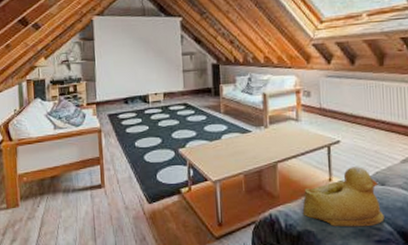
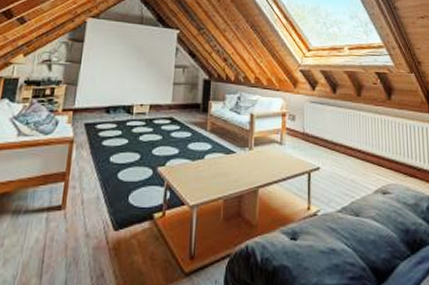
rubber duck: present [302,167,385,227] -> none [279,195,358,262]

